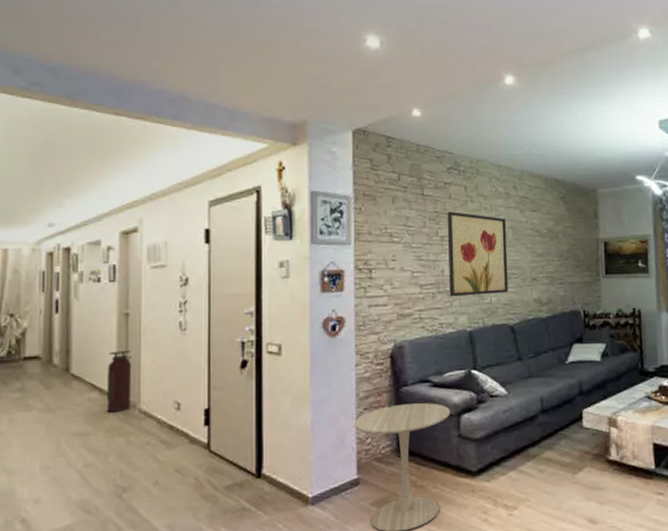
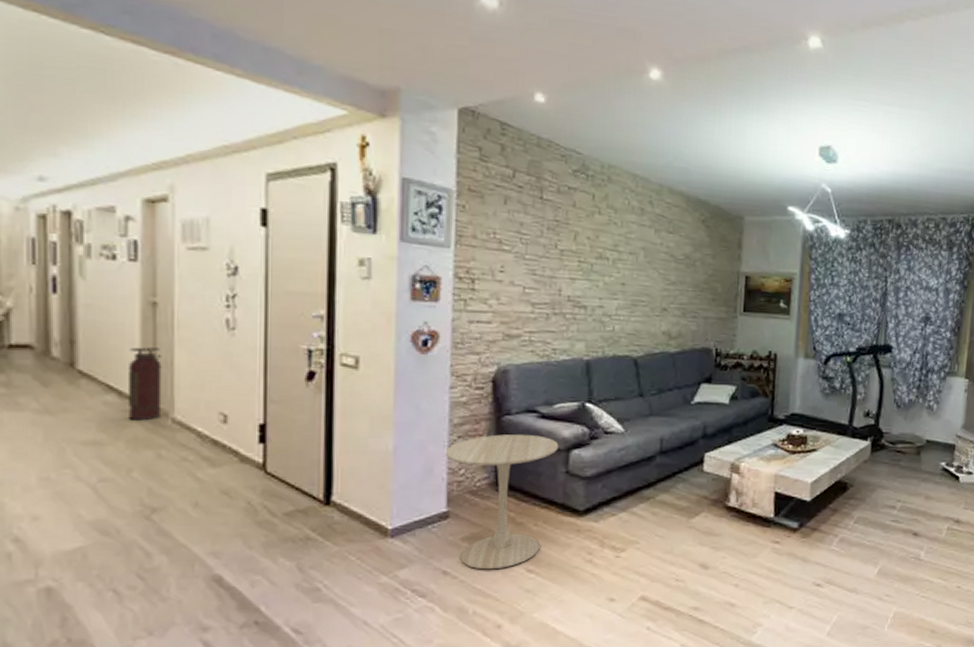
wall art: present [447,212,508,297] -> none [566,222,639,322]

